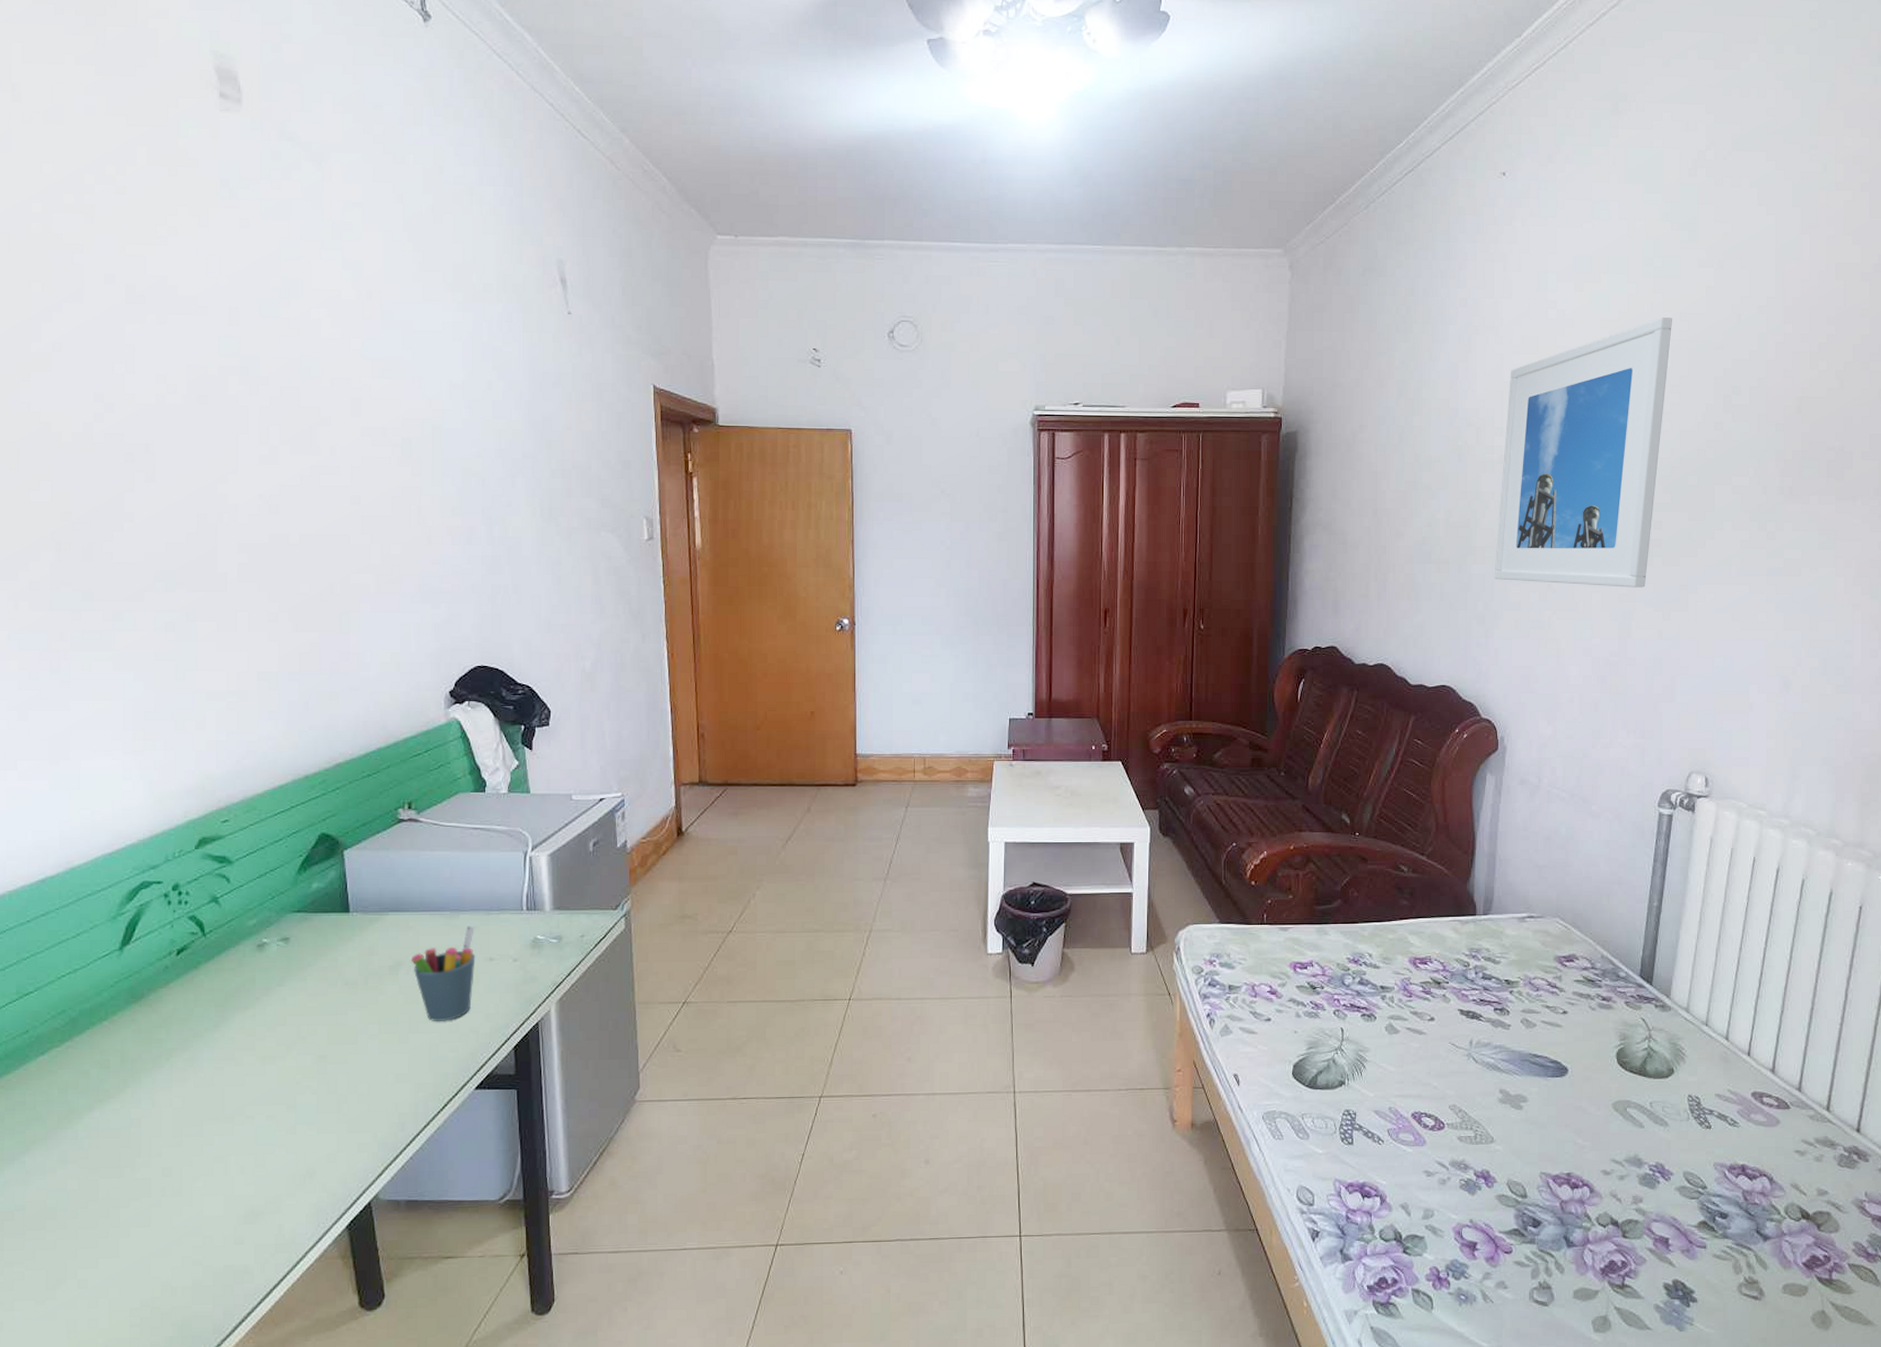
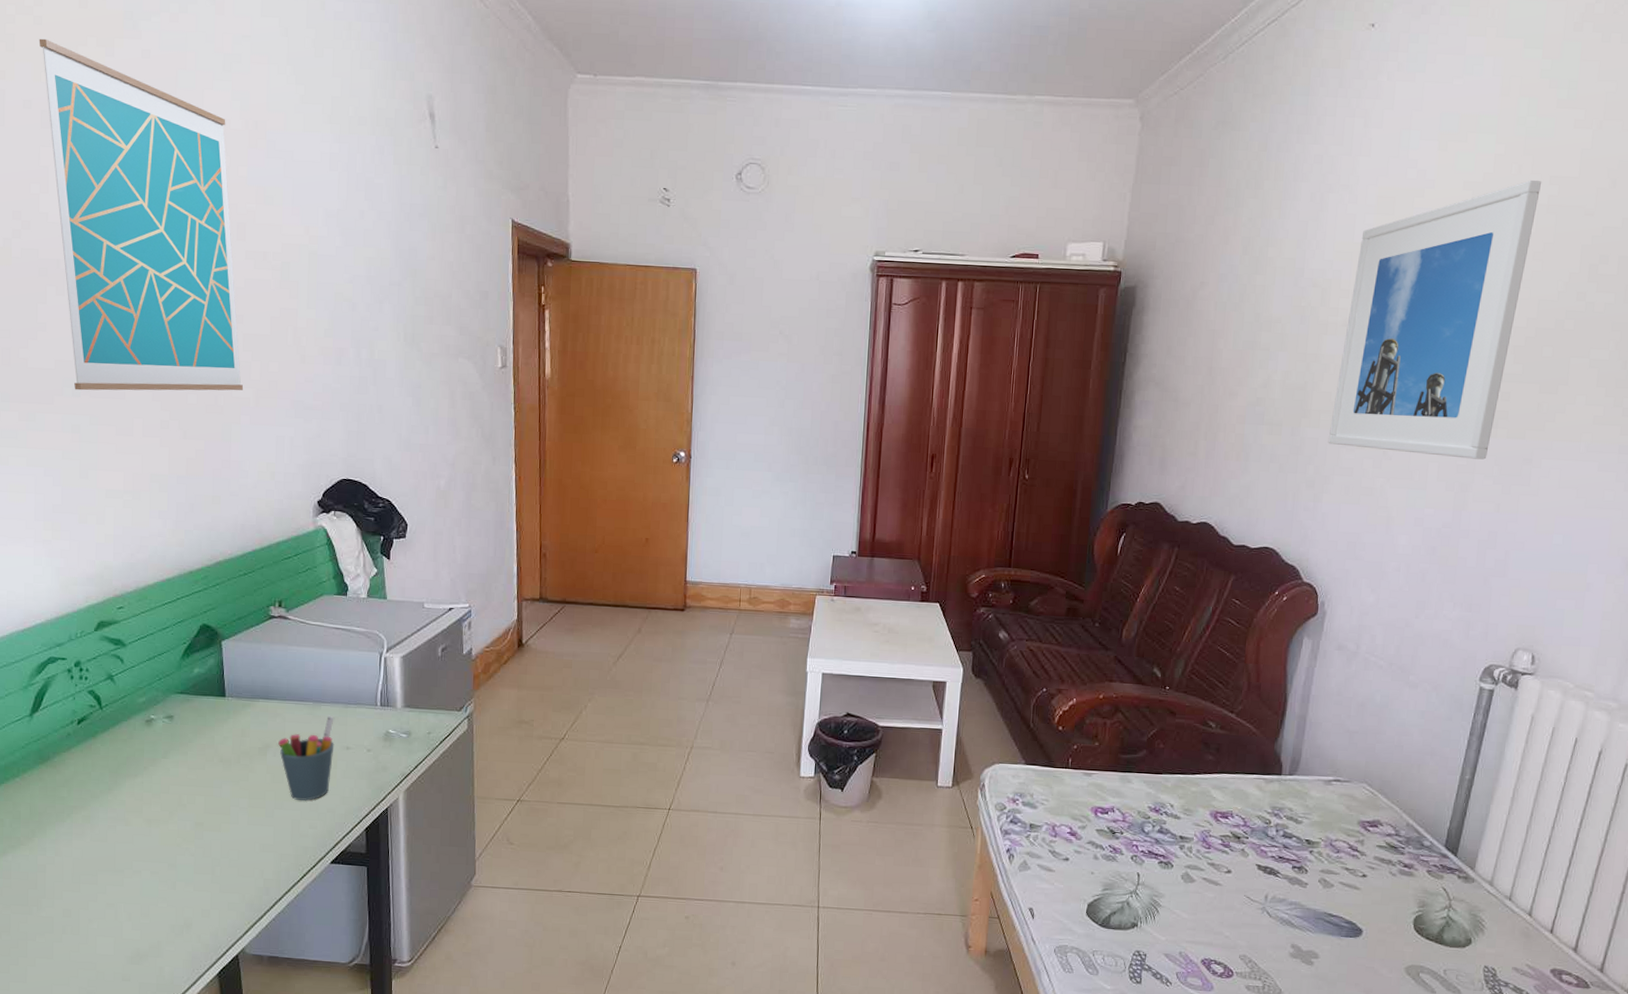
wall art: none [122,209,363,585] -> present [39,38,244,391]

